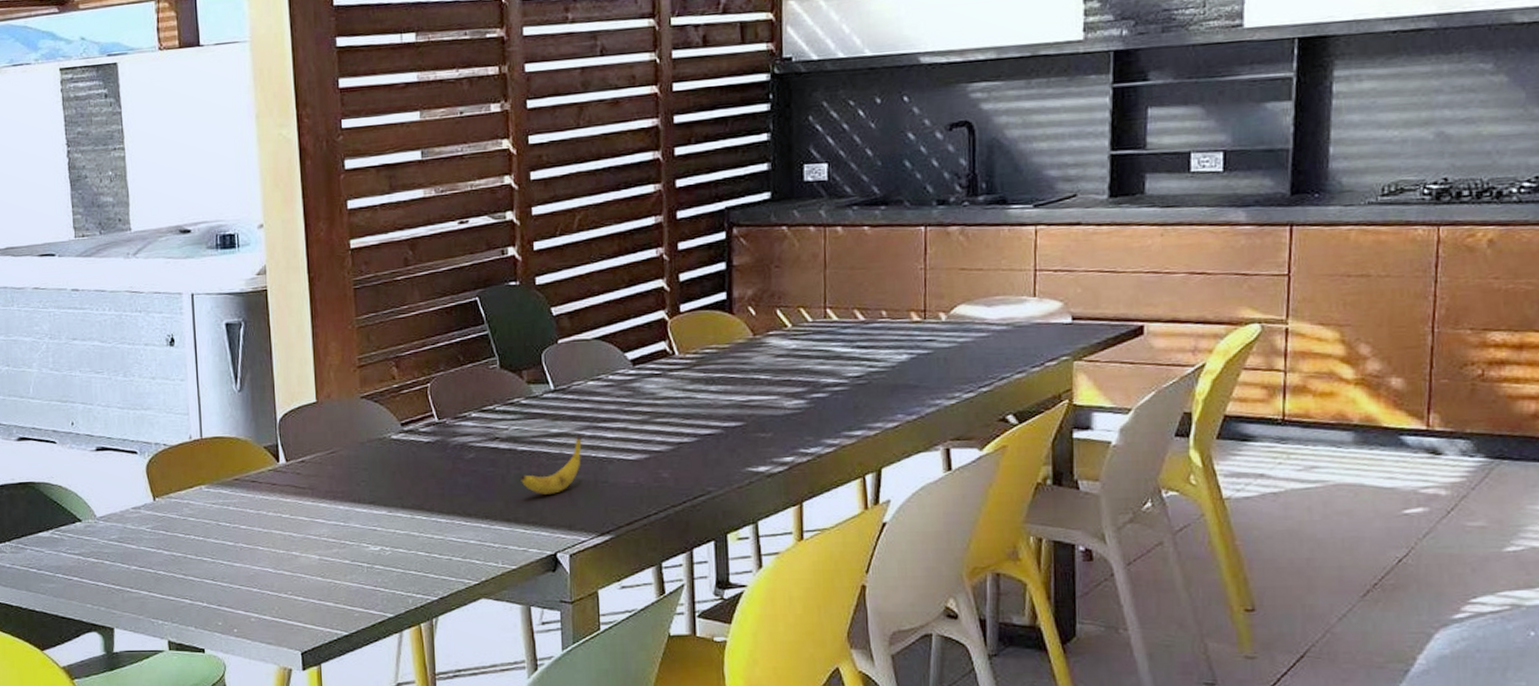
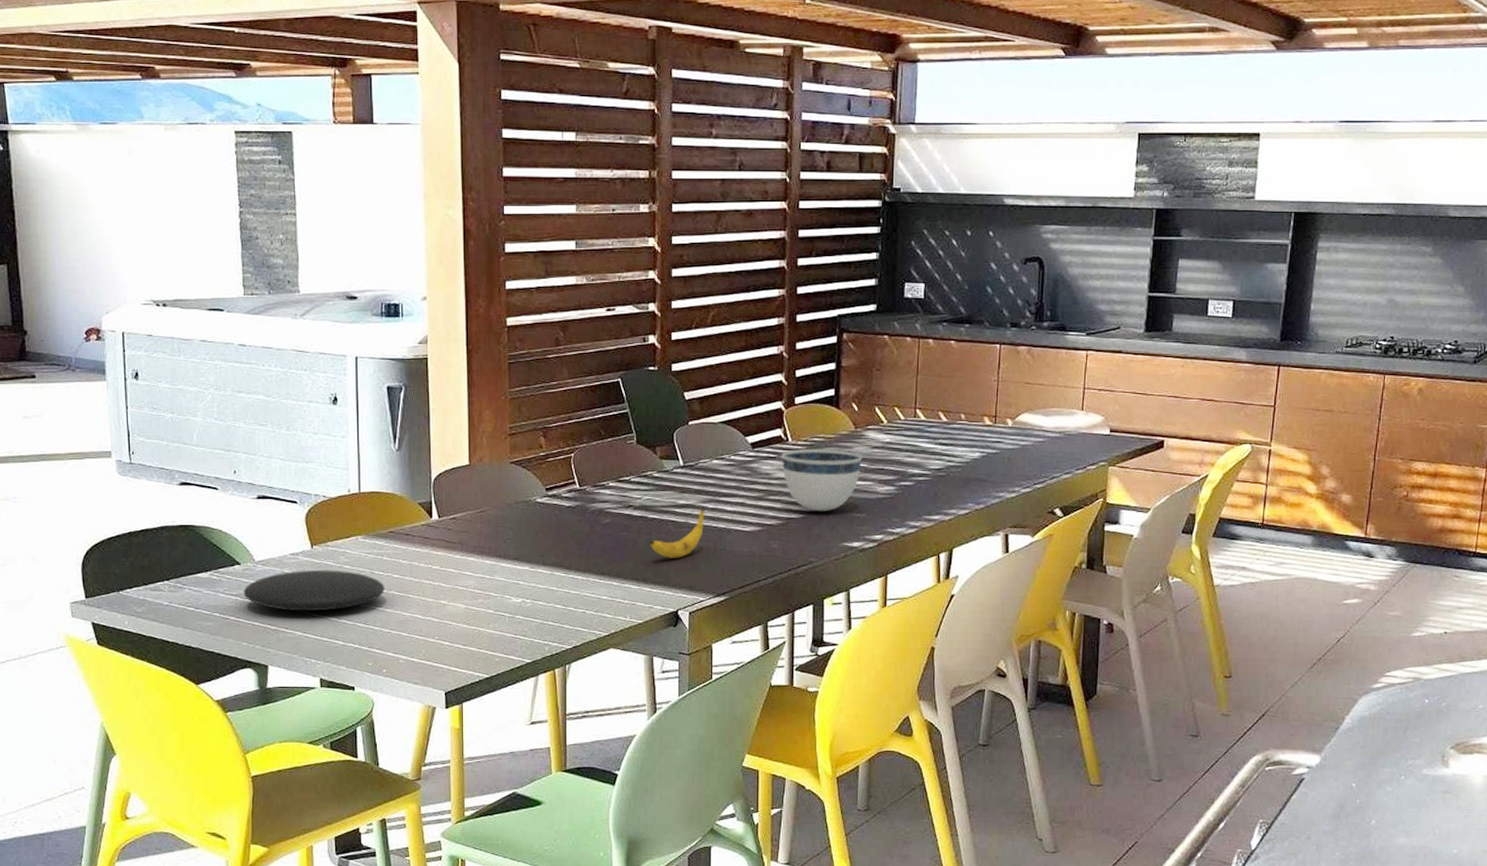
plate: none [86,523,232,570] -> present [243,569,385,612]
bowl: none [667,360,765,434] -> present [781,448,863,512]

